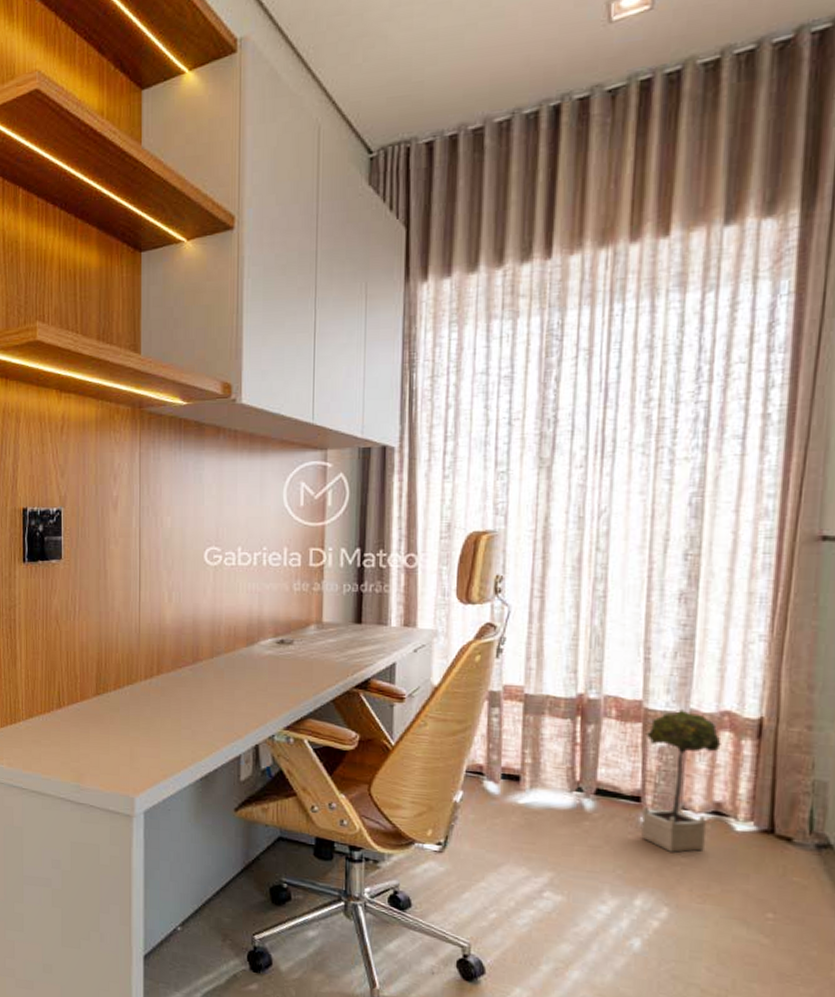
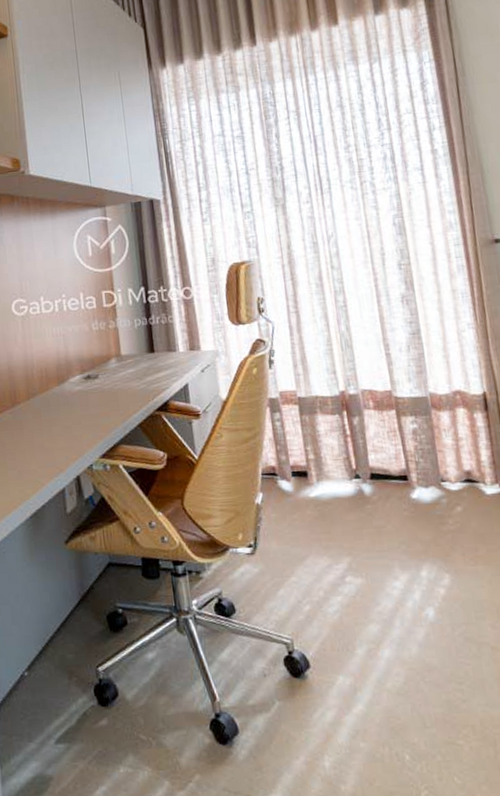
potted tree: present [641,708,721,853] -> none [399,393,466,522]

